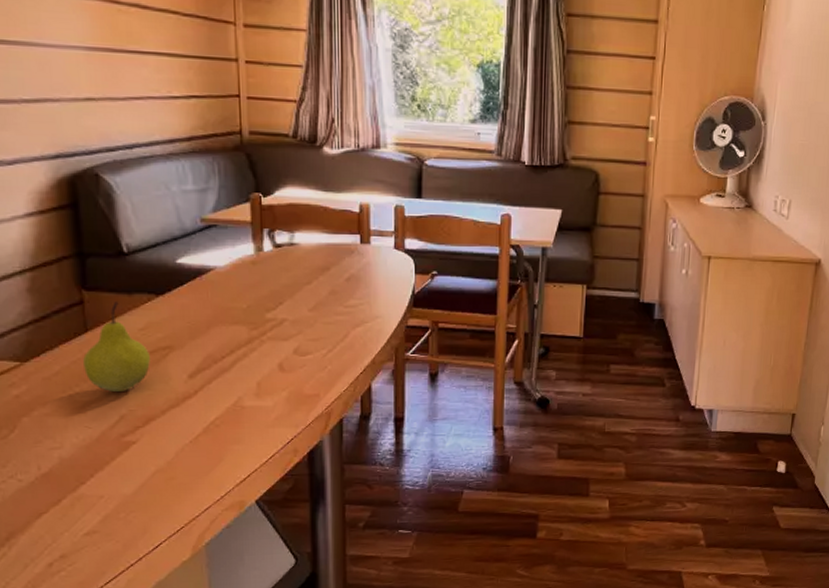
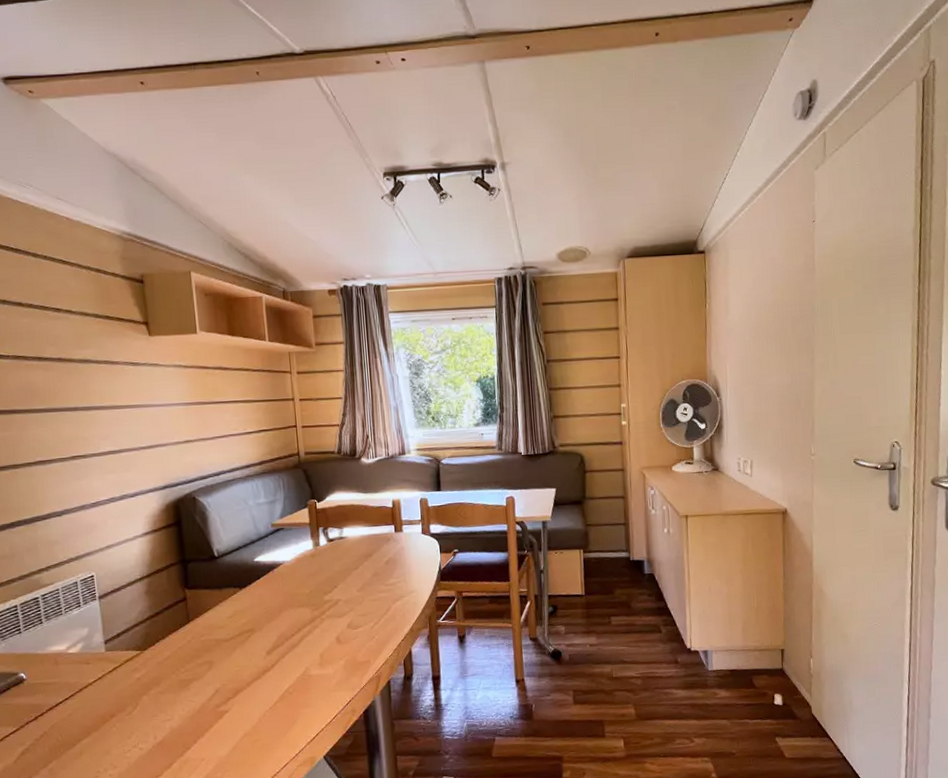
fruit: present [83,302,150,393] -> none [187,596,237,671]

